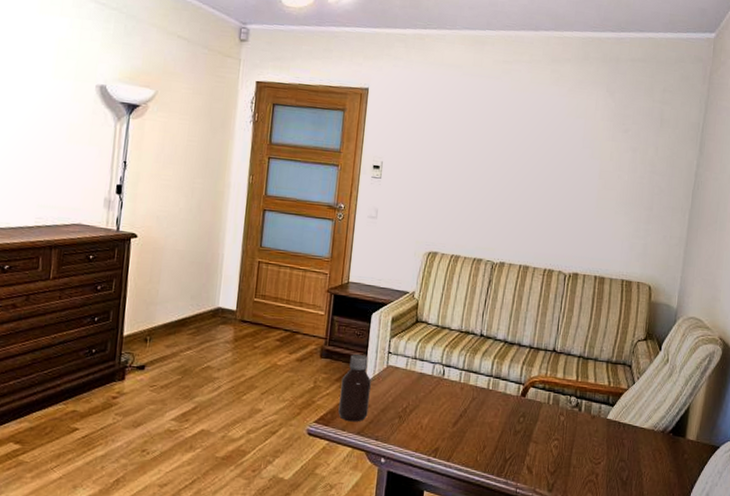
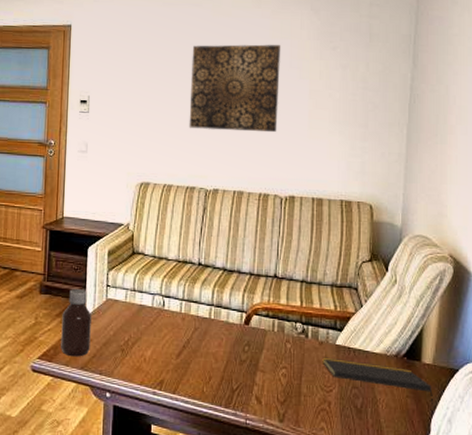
wall art: none [480,118,575,209] -> present [189,44,280,132]
notepad: none [593,430,694,479] -> present [322,357,433,404]

